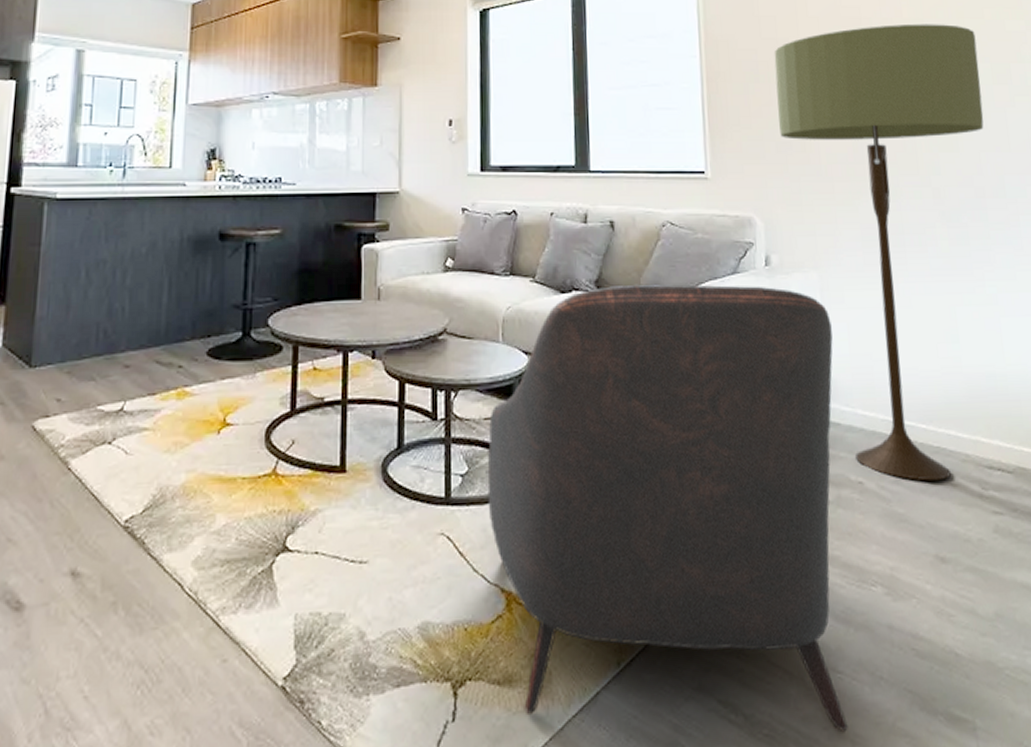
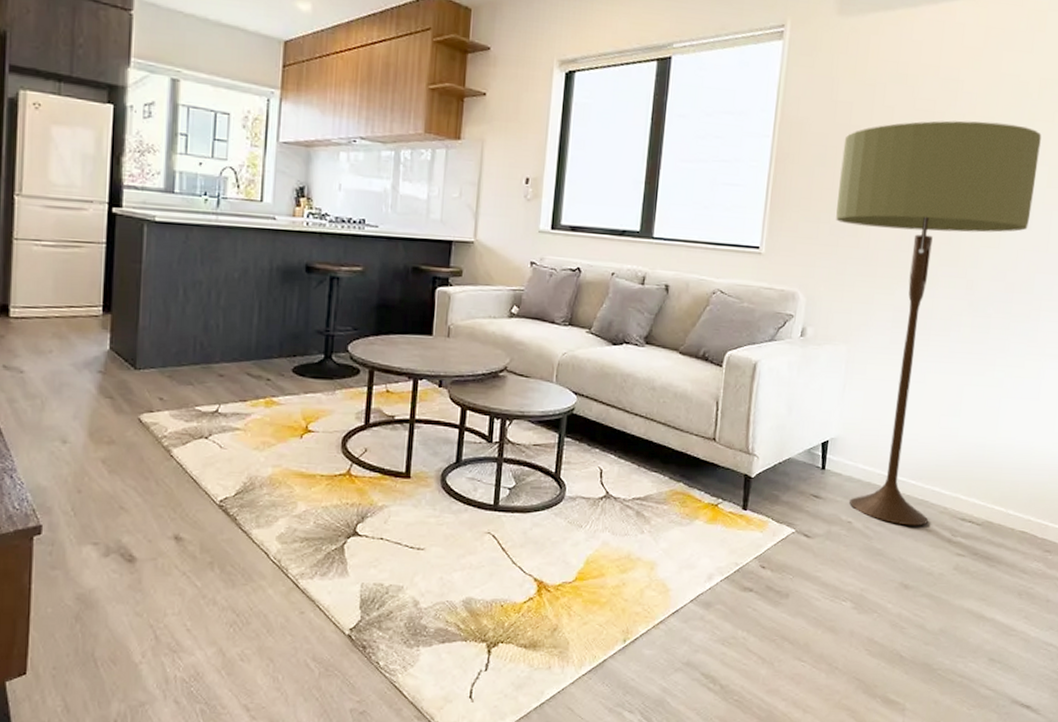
armchair: present [487,284,848,733] -> none [529,342,851,704]

